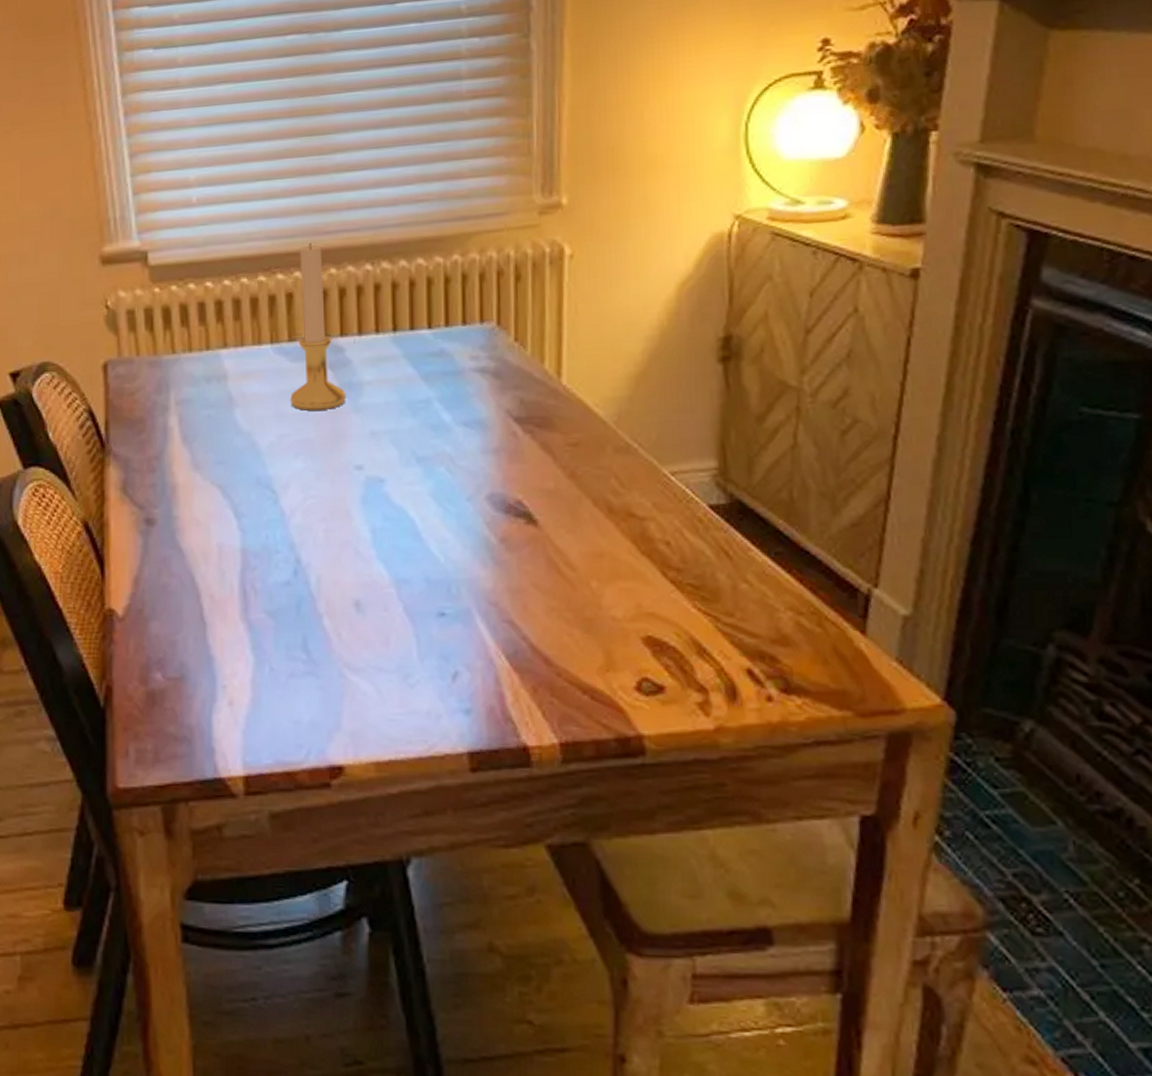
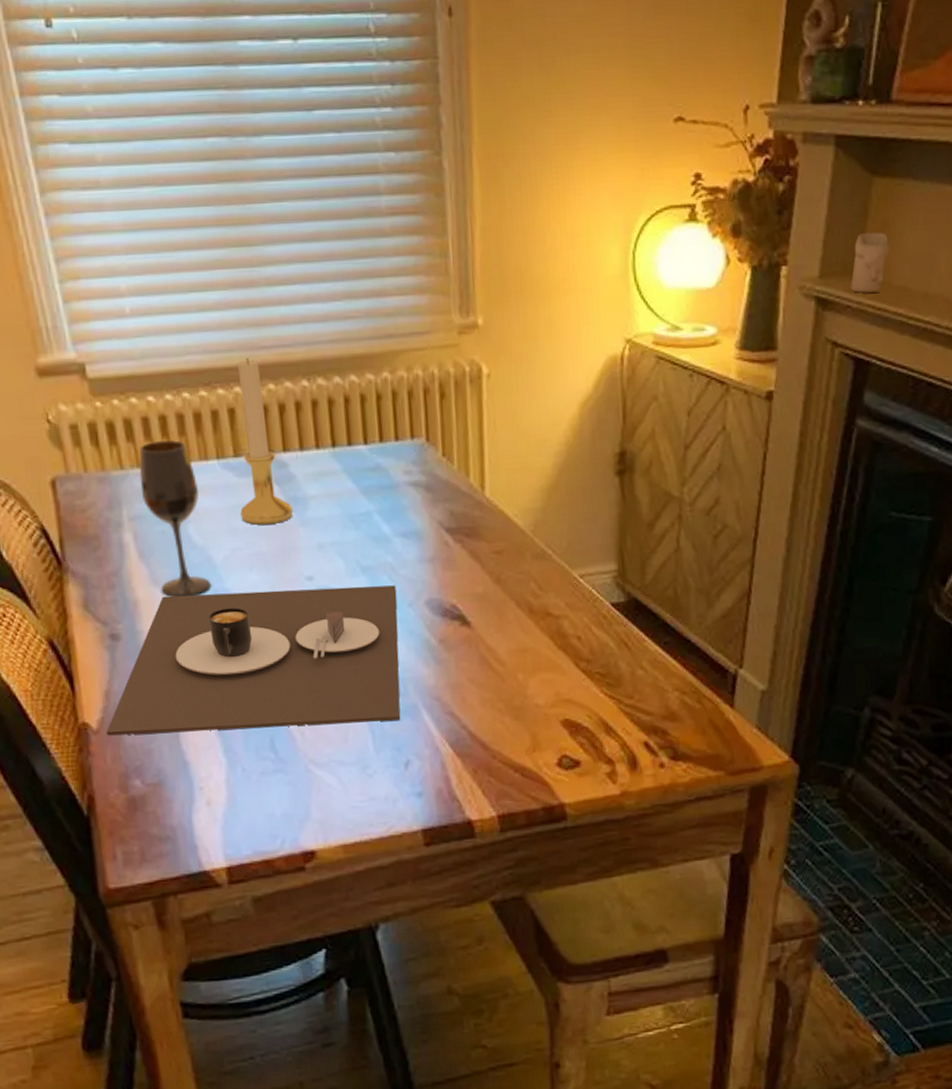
place setting: none [132,477,454,626] -> present [107,585,401,736]
wine glass: none [190,325,254,483] -> present [138,440,212,597]
candle: none [1021,89,1075,157] -> present [850,232,891,293]

